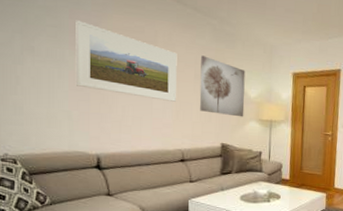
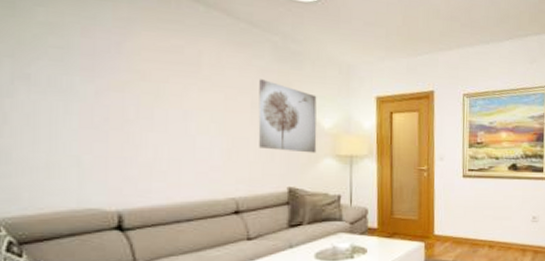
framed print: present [75,20,177,102] -> none [88,39,228,138]

